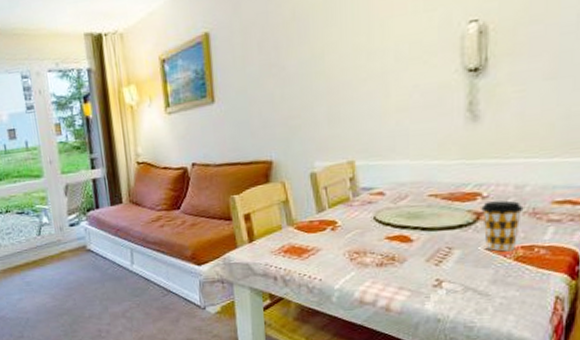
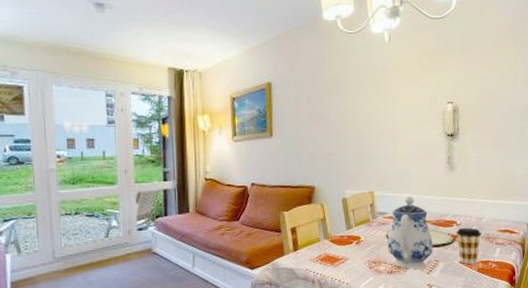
teapot: none [374,163,444,260] -> present [386,197,433,269]

